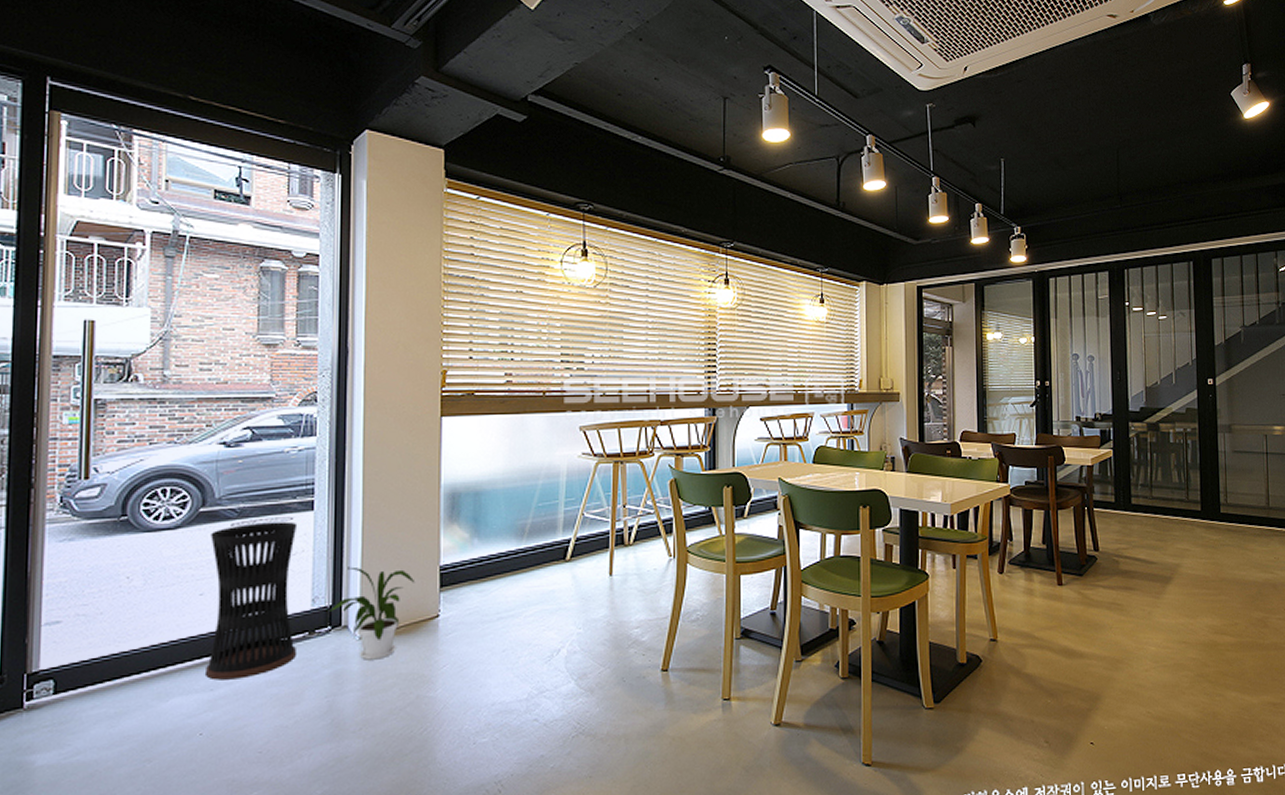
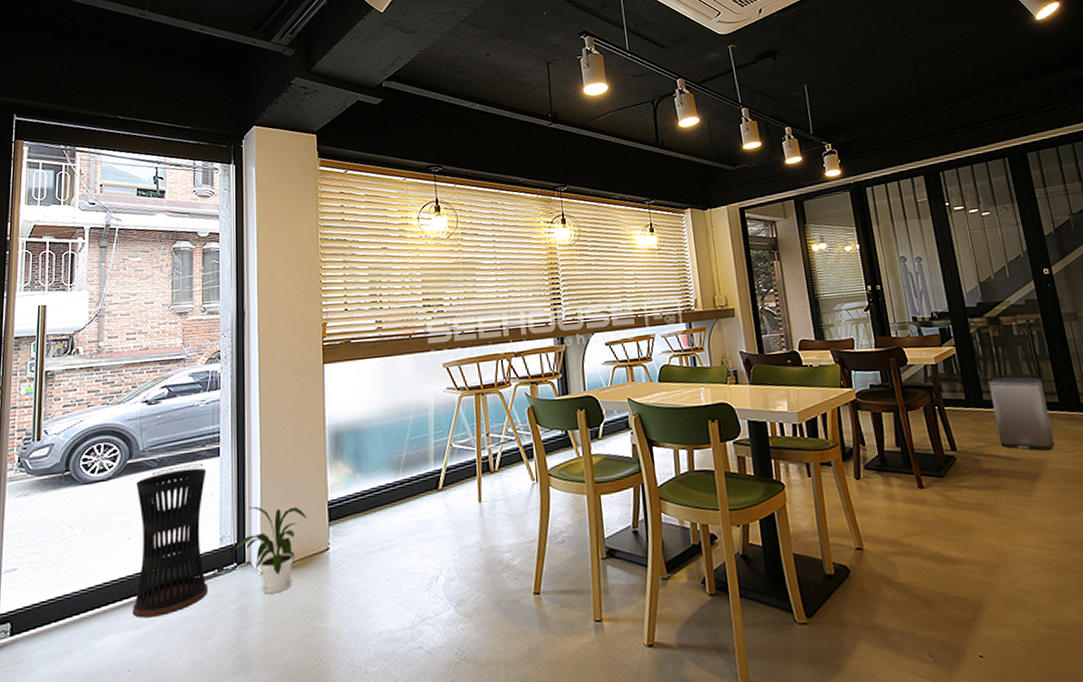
pedal bin: none [1138,483,1190,556] -> present [988,377,1055,451]

